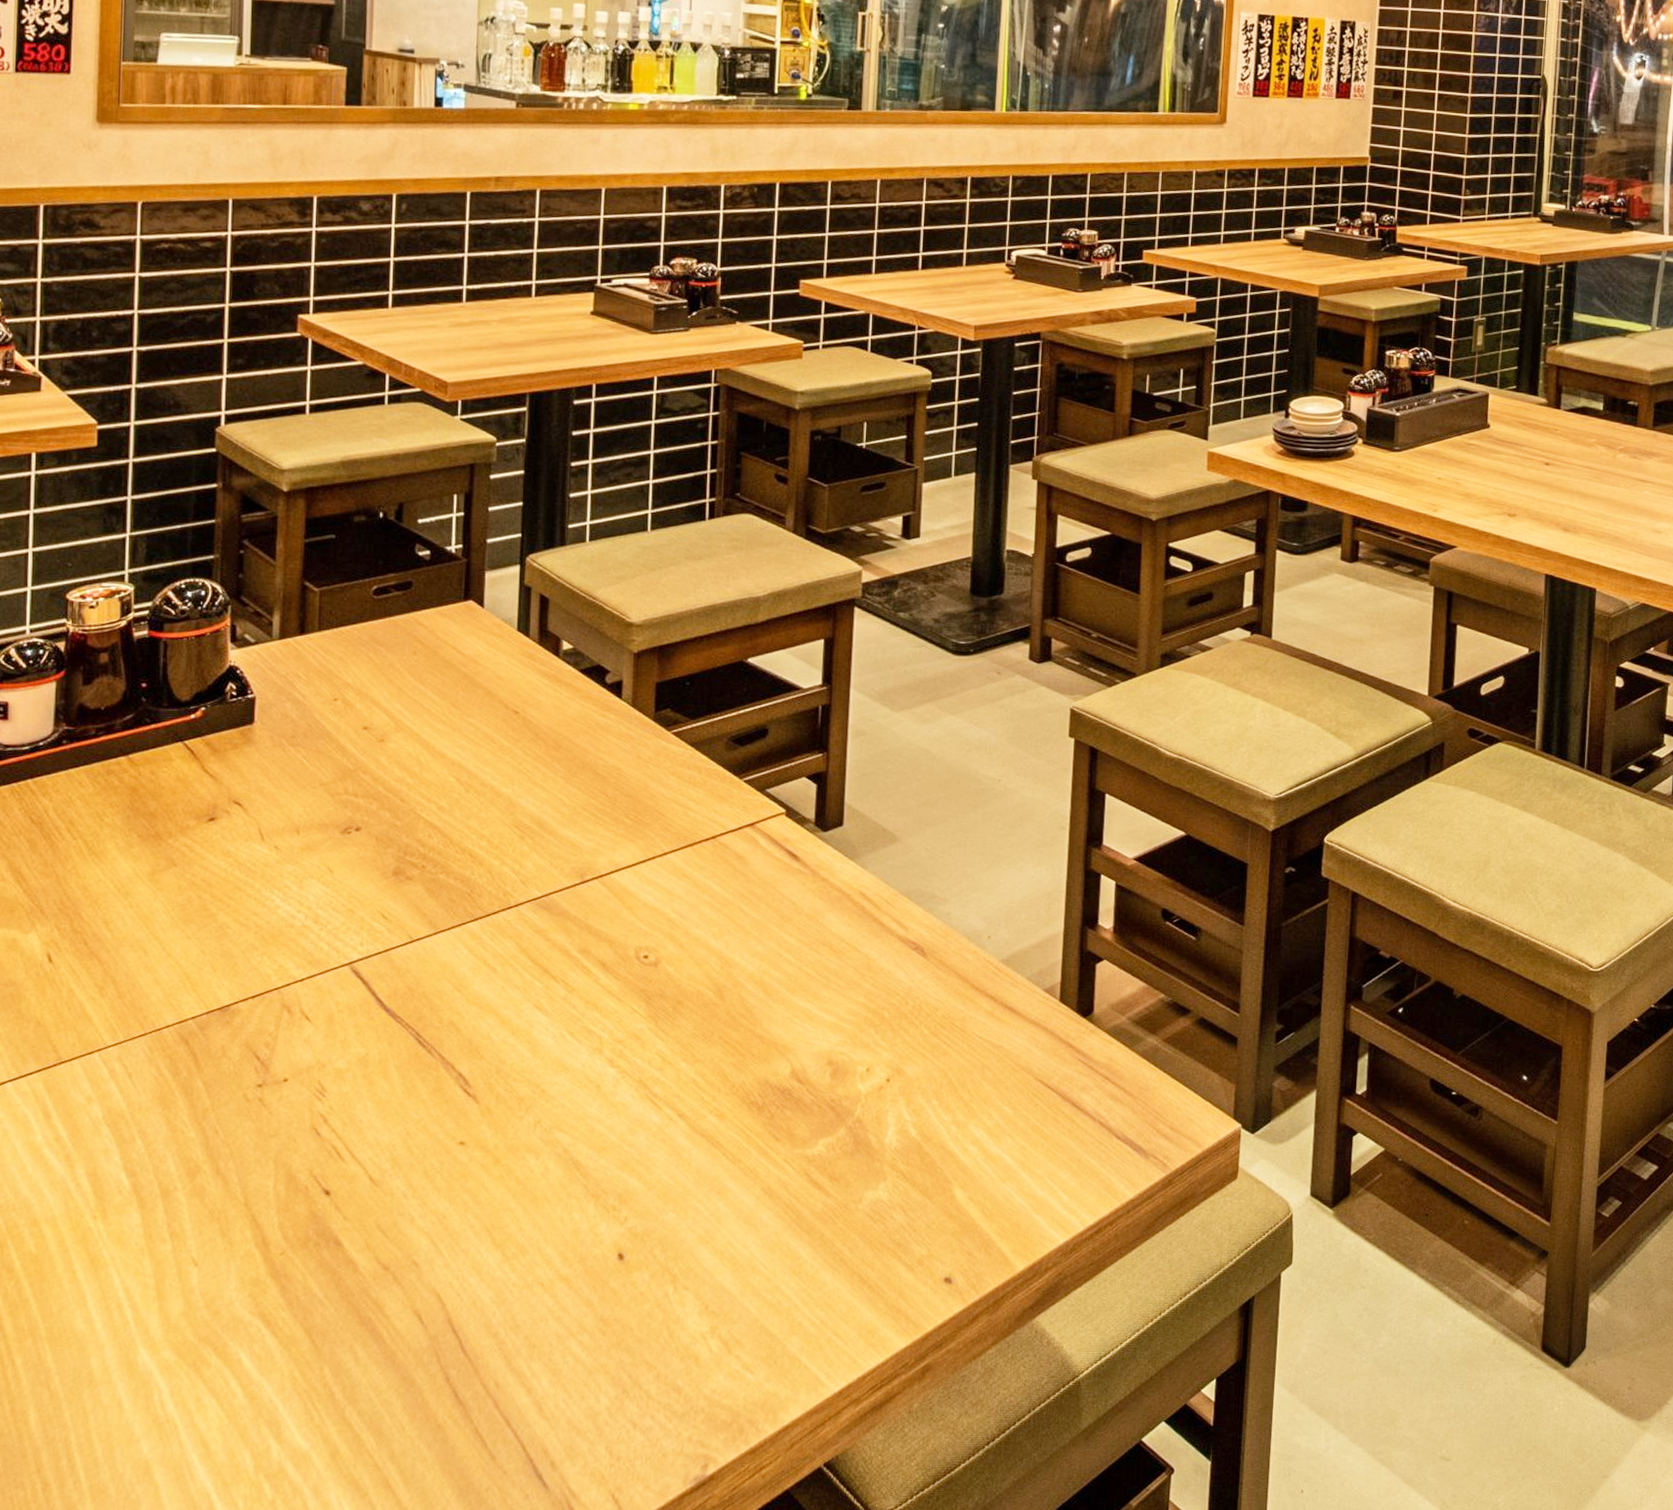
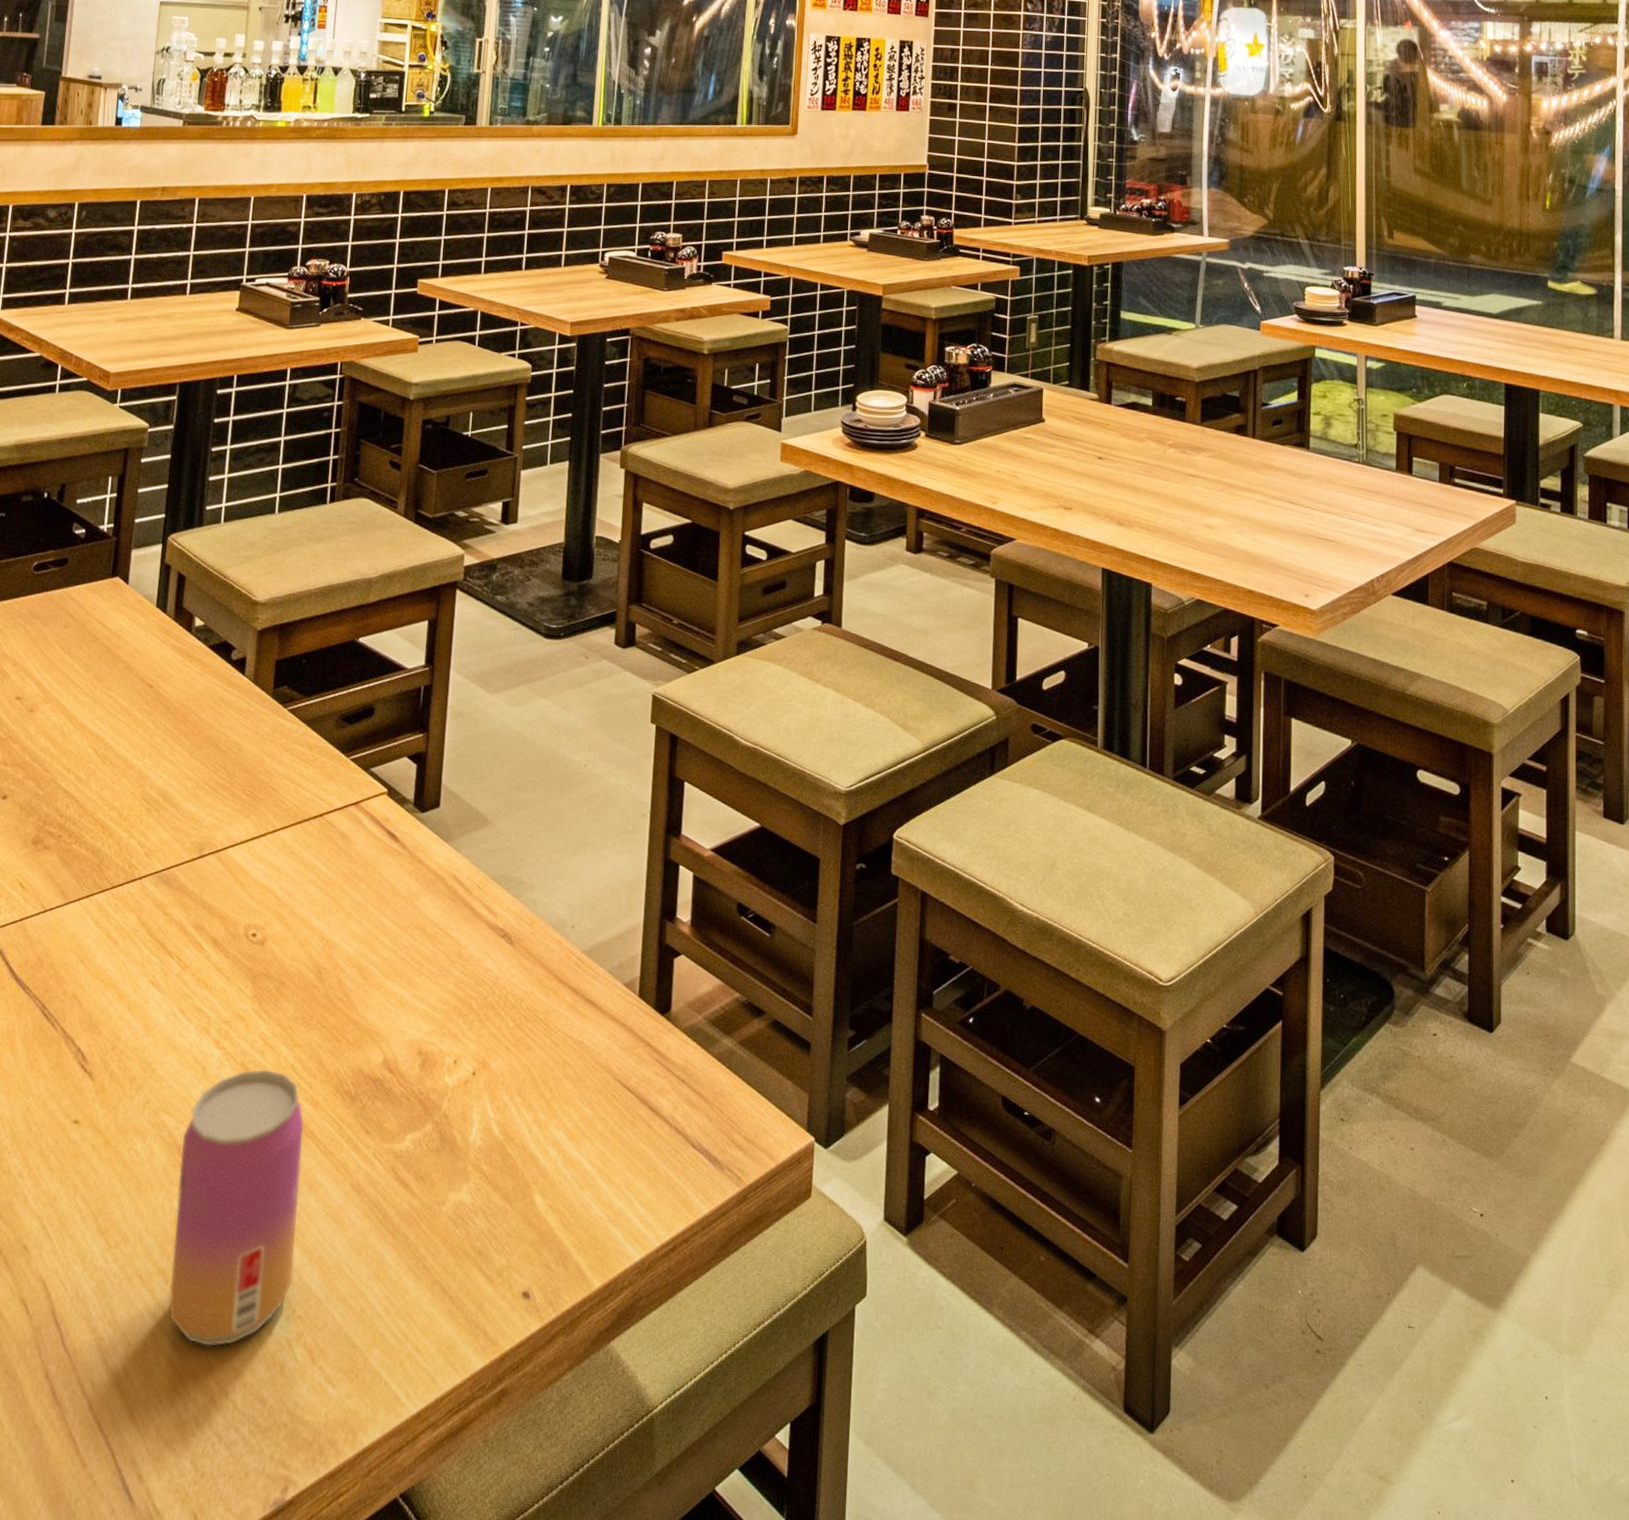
beverage can: none [573,1085,709,1344] -> present [169,1069,304,1347]

